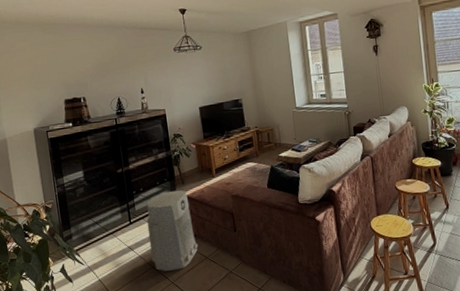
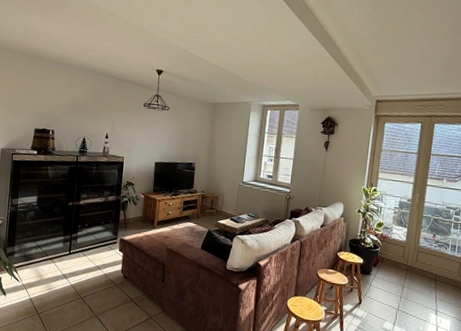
air purifier: present [146,190,198,271] -> none [81,232,127,306]

